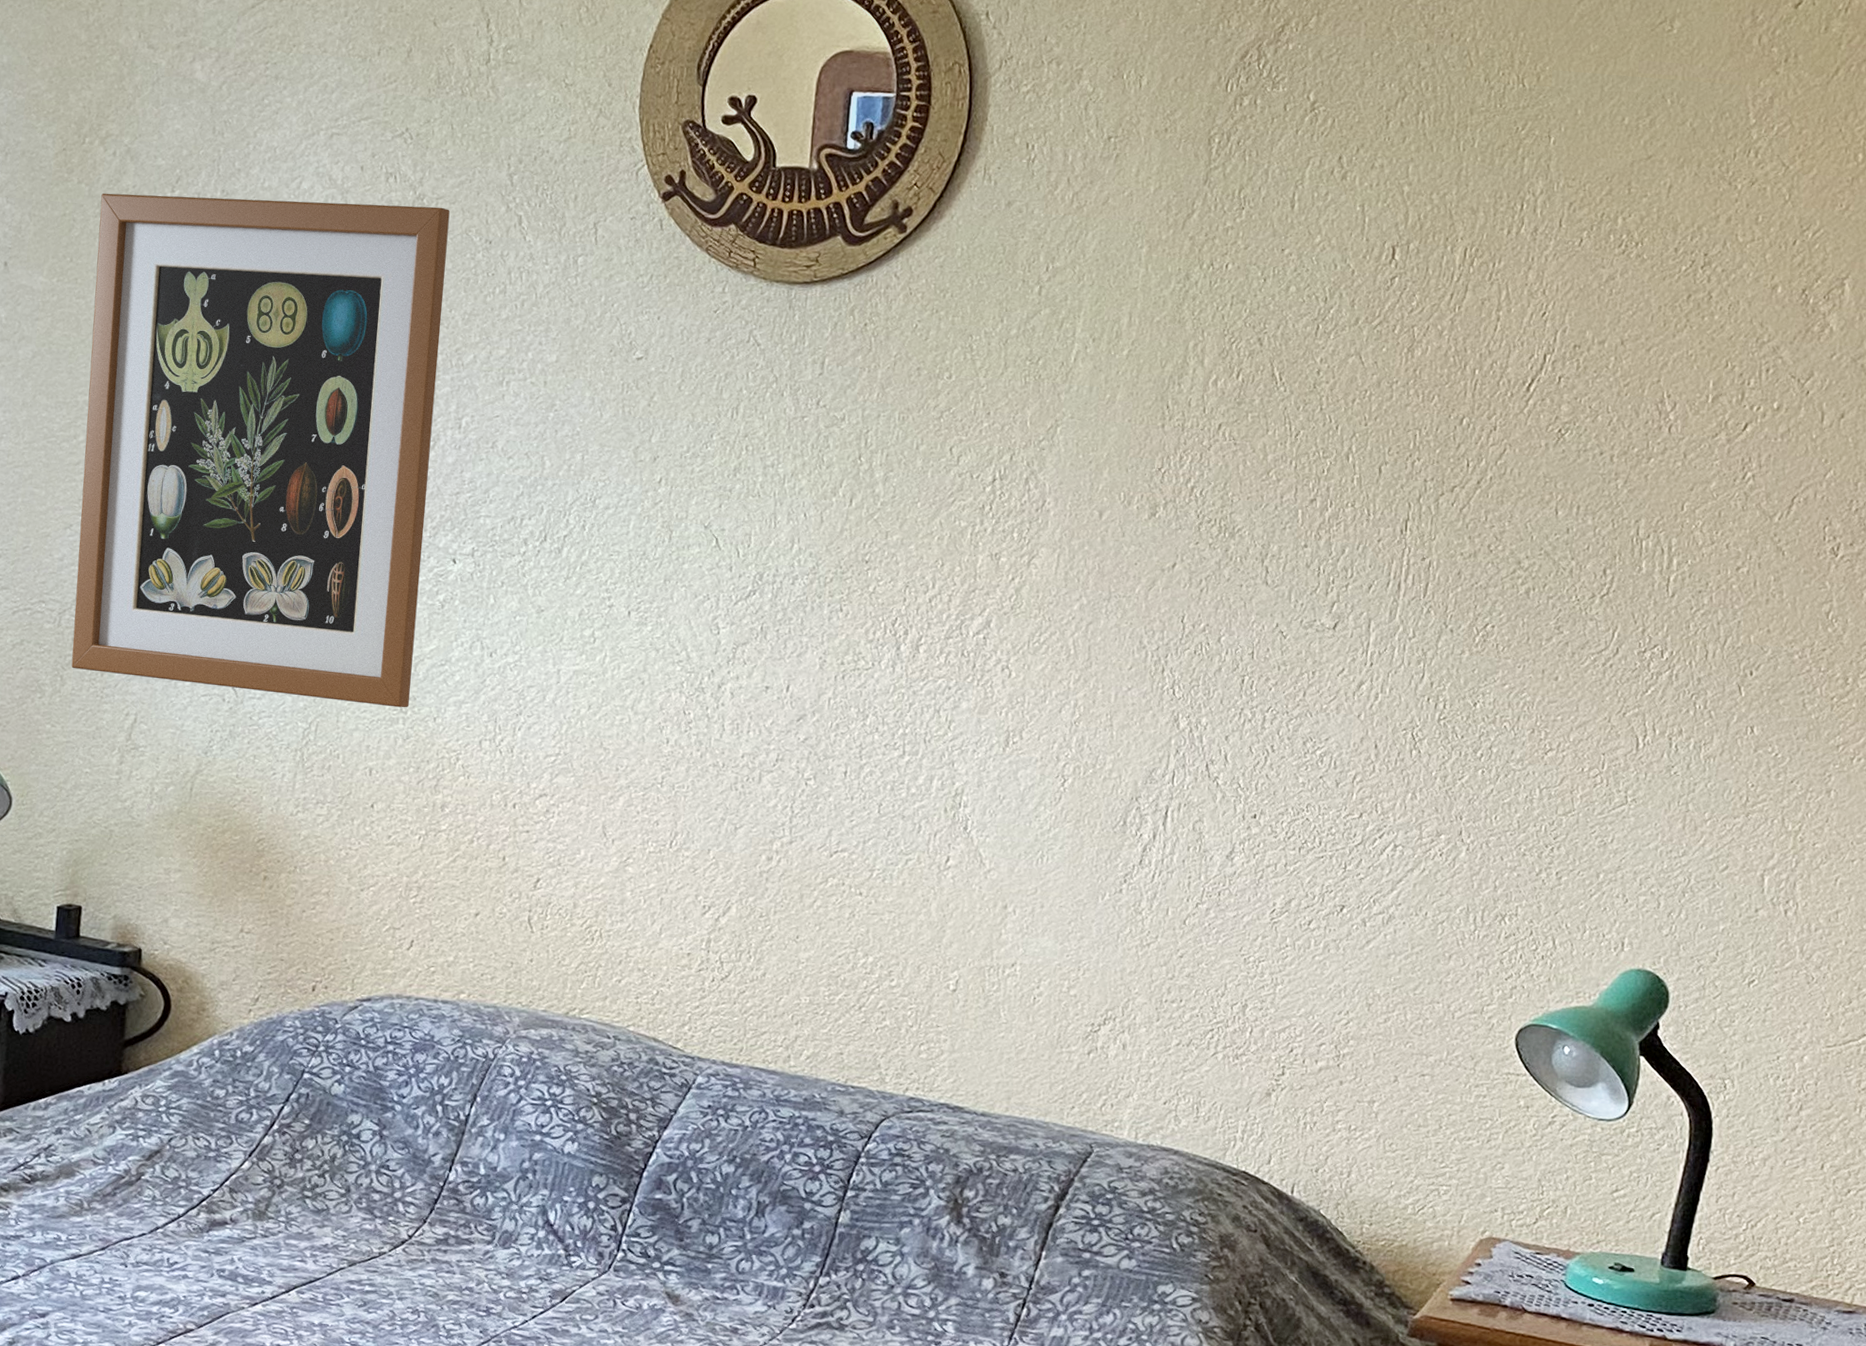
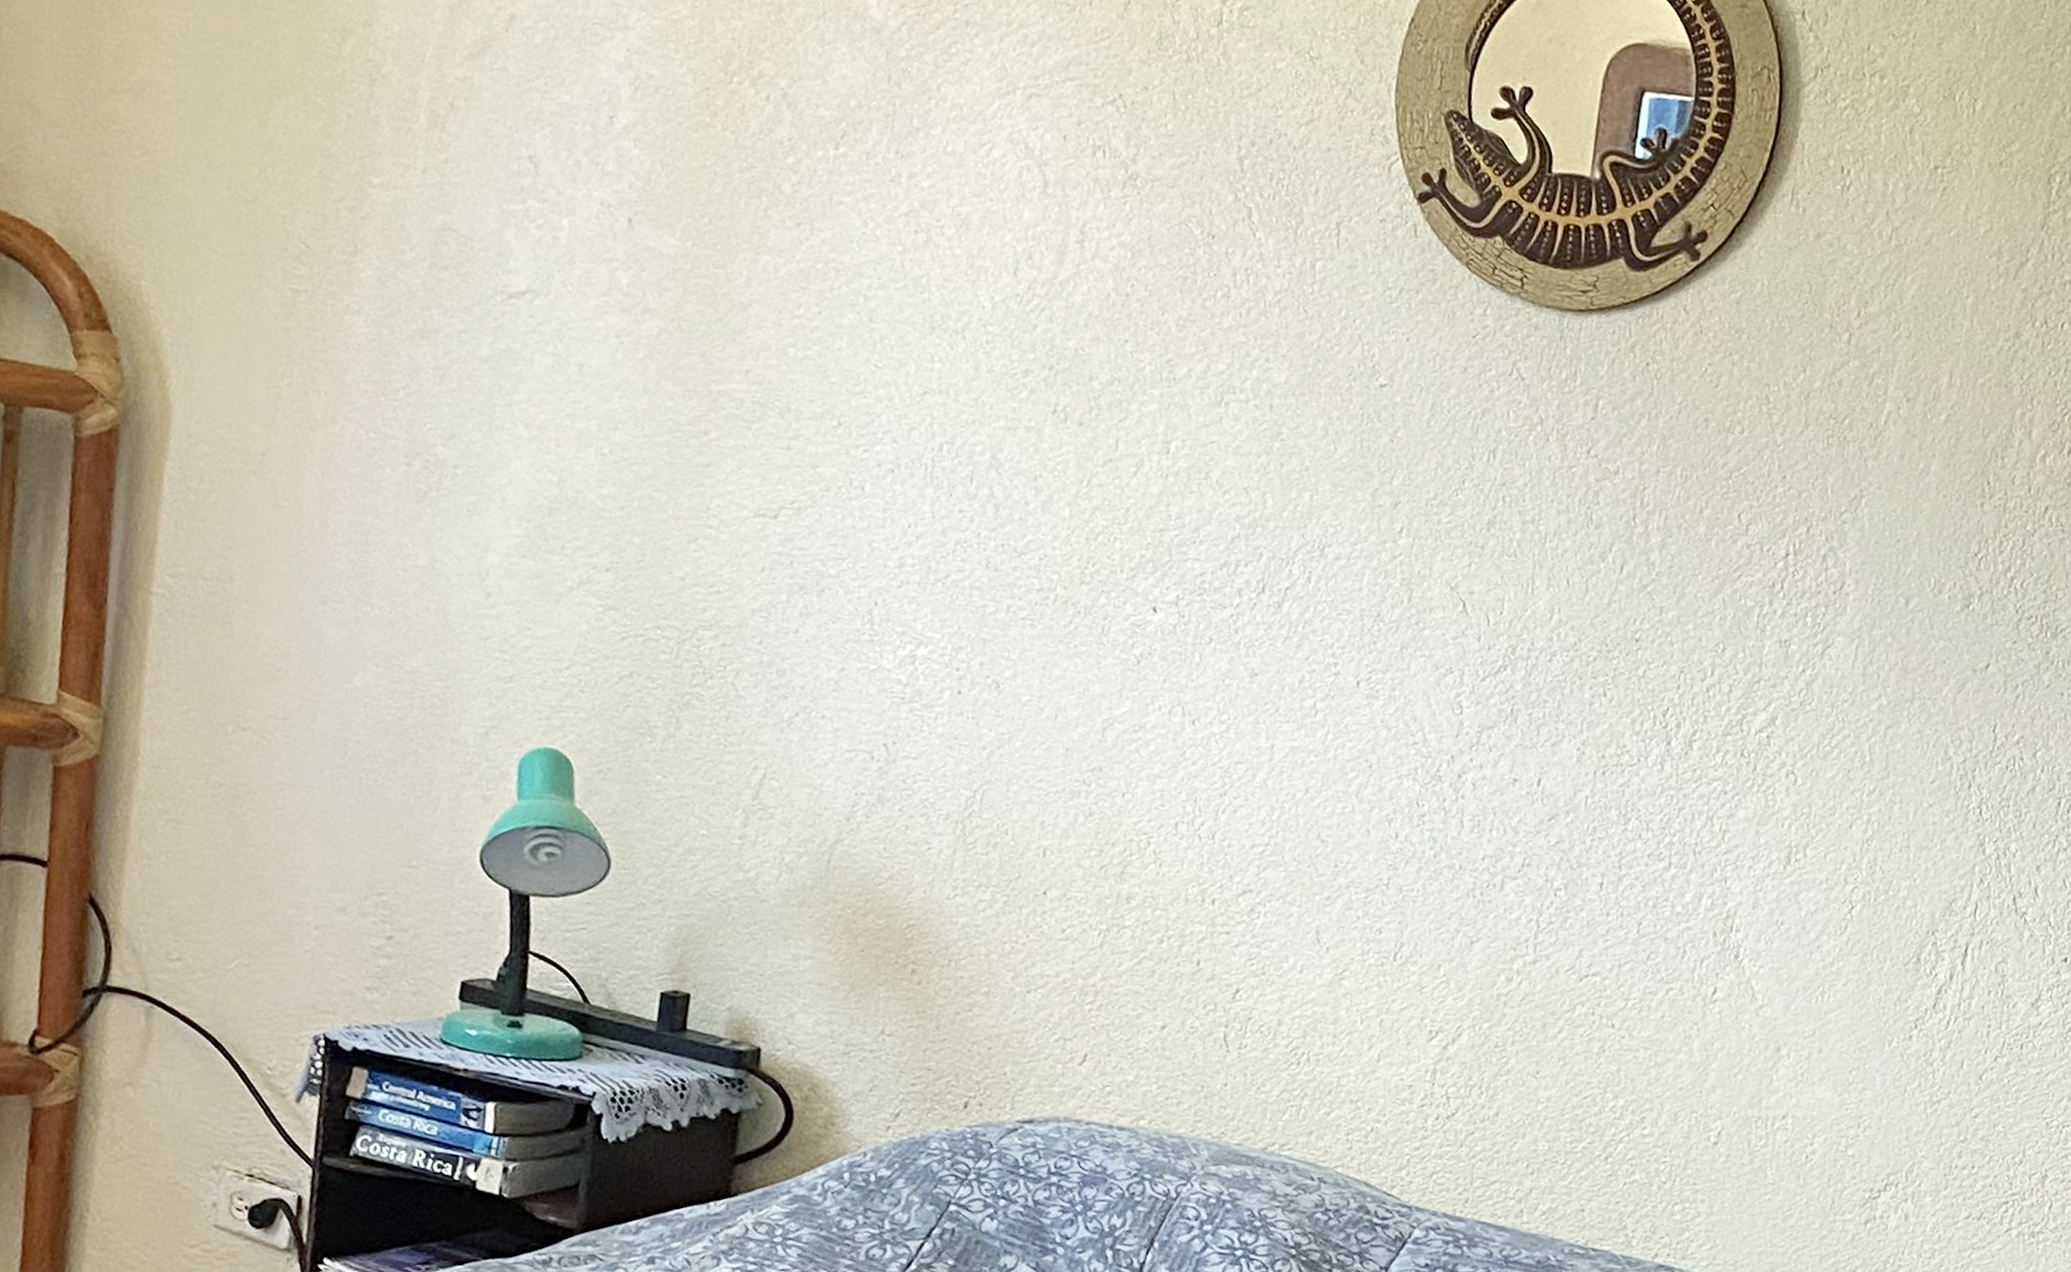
wall art: present [71,193,450,708] -> none [690,144,1167,780]

